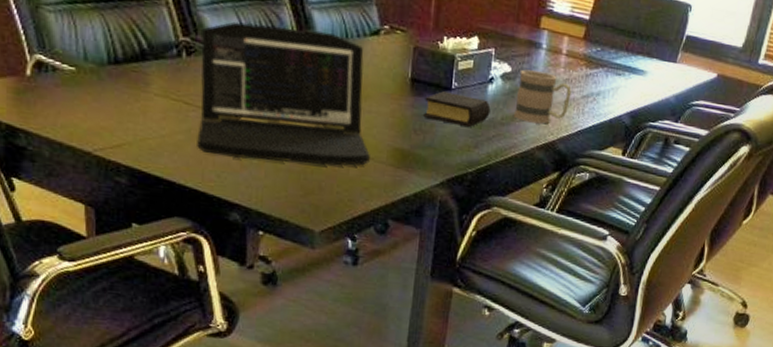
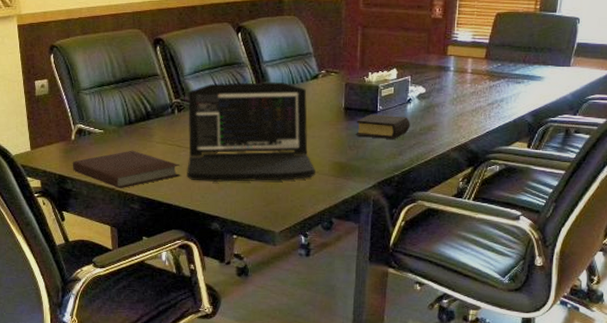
notebook: none [27,100,189,154] -> present [72,150,181,189]
mug: present [514,69,572,124] -> none [430,89,478,130]

